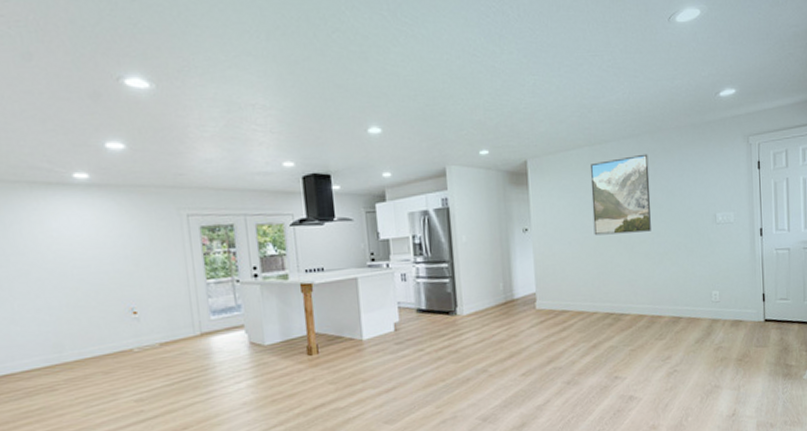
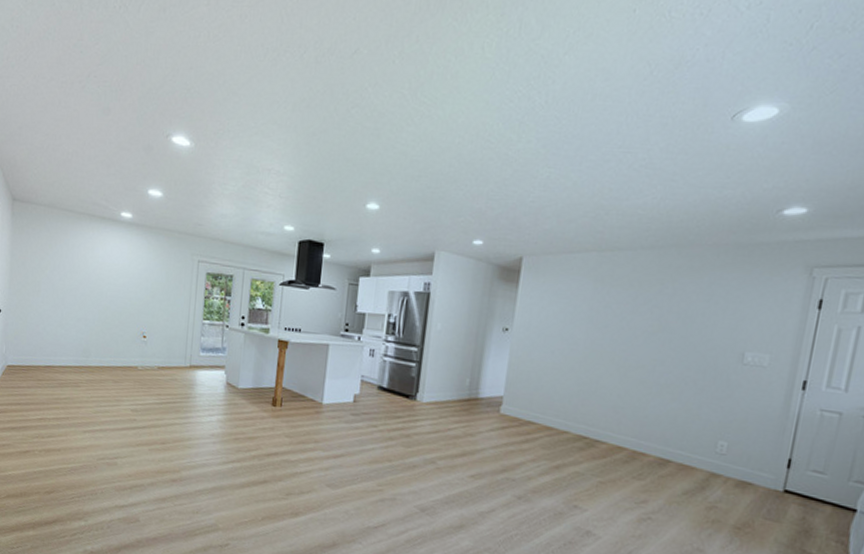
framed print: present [590,154,651,236] -> none [583,269,670,357]

